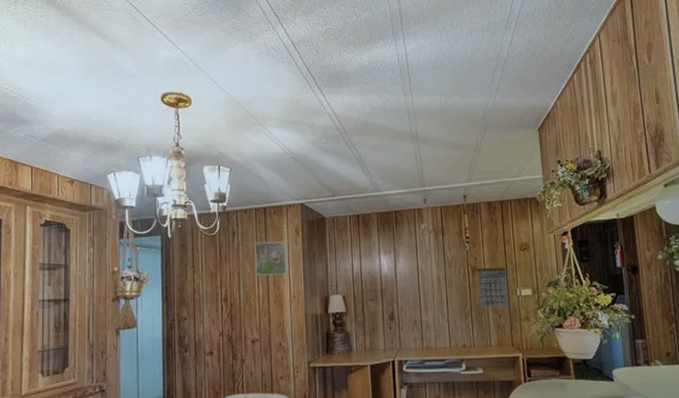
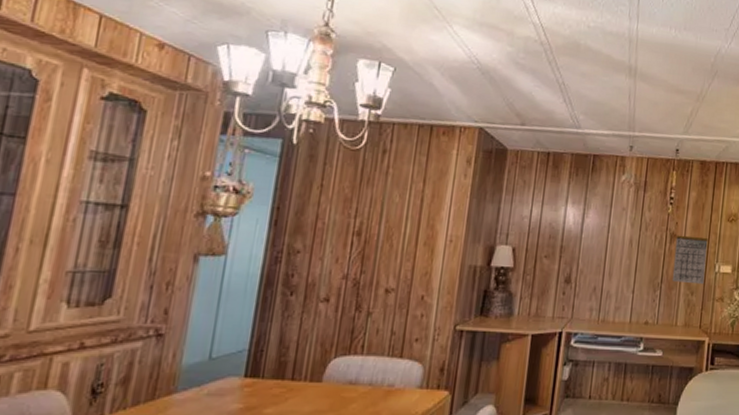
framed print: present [255,240,288,276] -> none [405,166,453,213]

